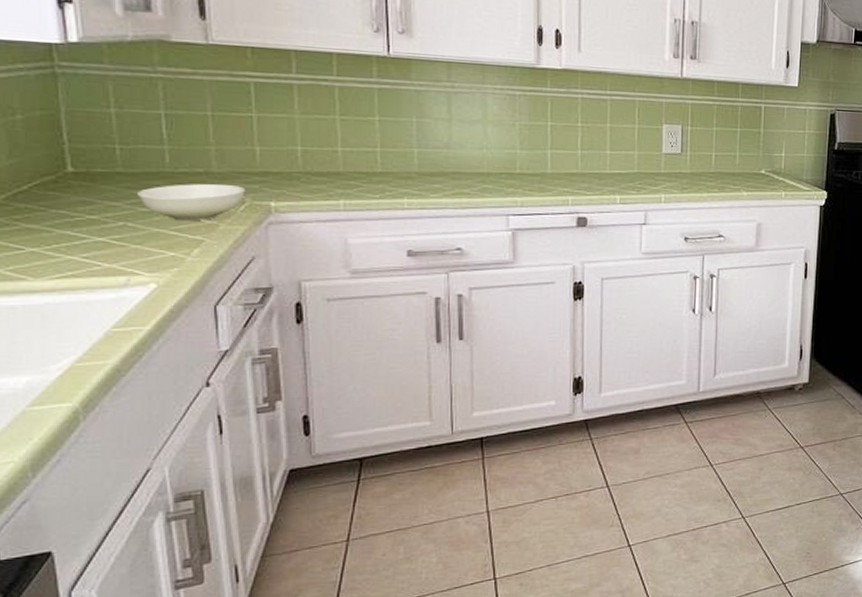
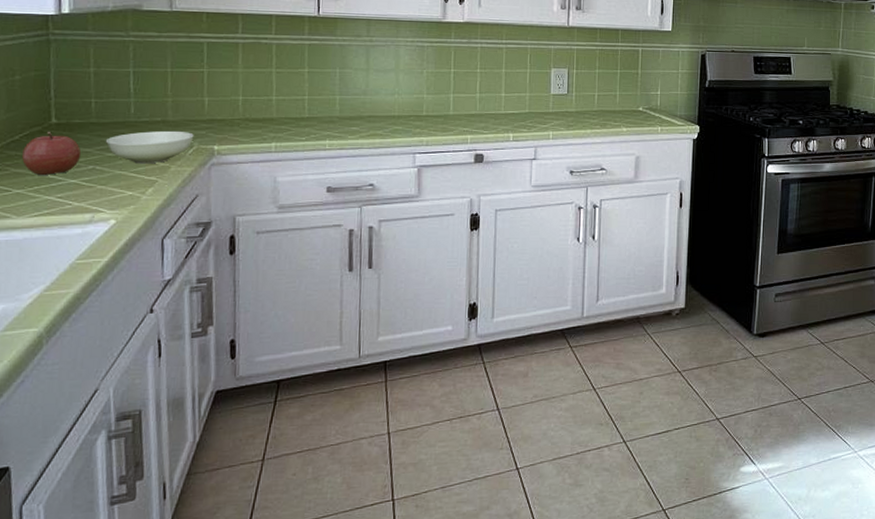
fruit: none [32,180,108,232] -> present [21,131,82,175]

